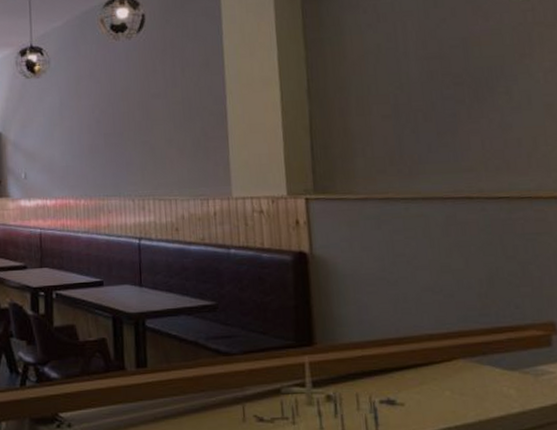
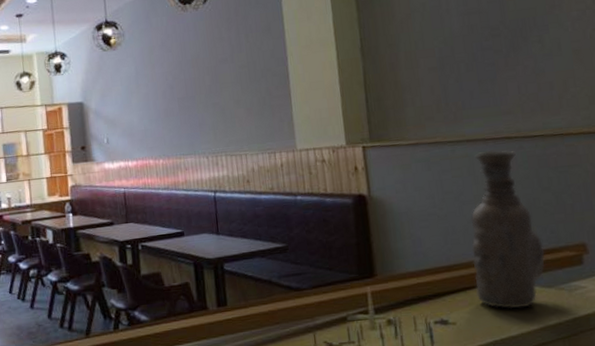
vase: none [424,211,509,392] -> present [470,150,546,309]

